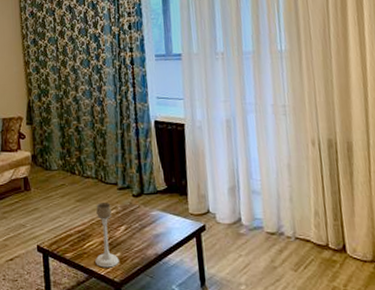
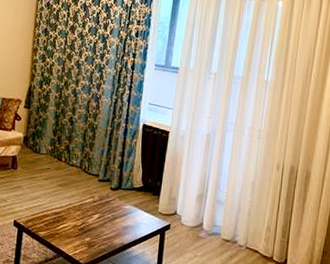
candle holder: present [95,203,119,268] -> none [65,190,89,250]

